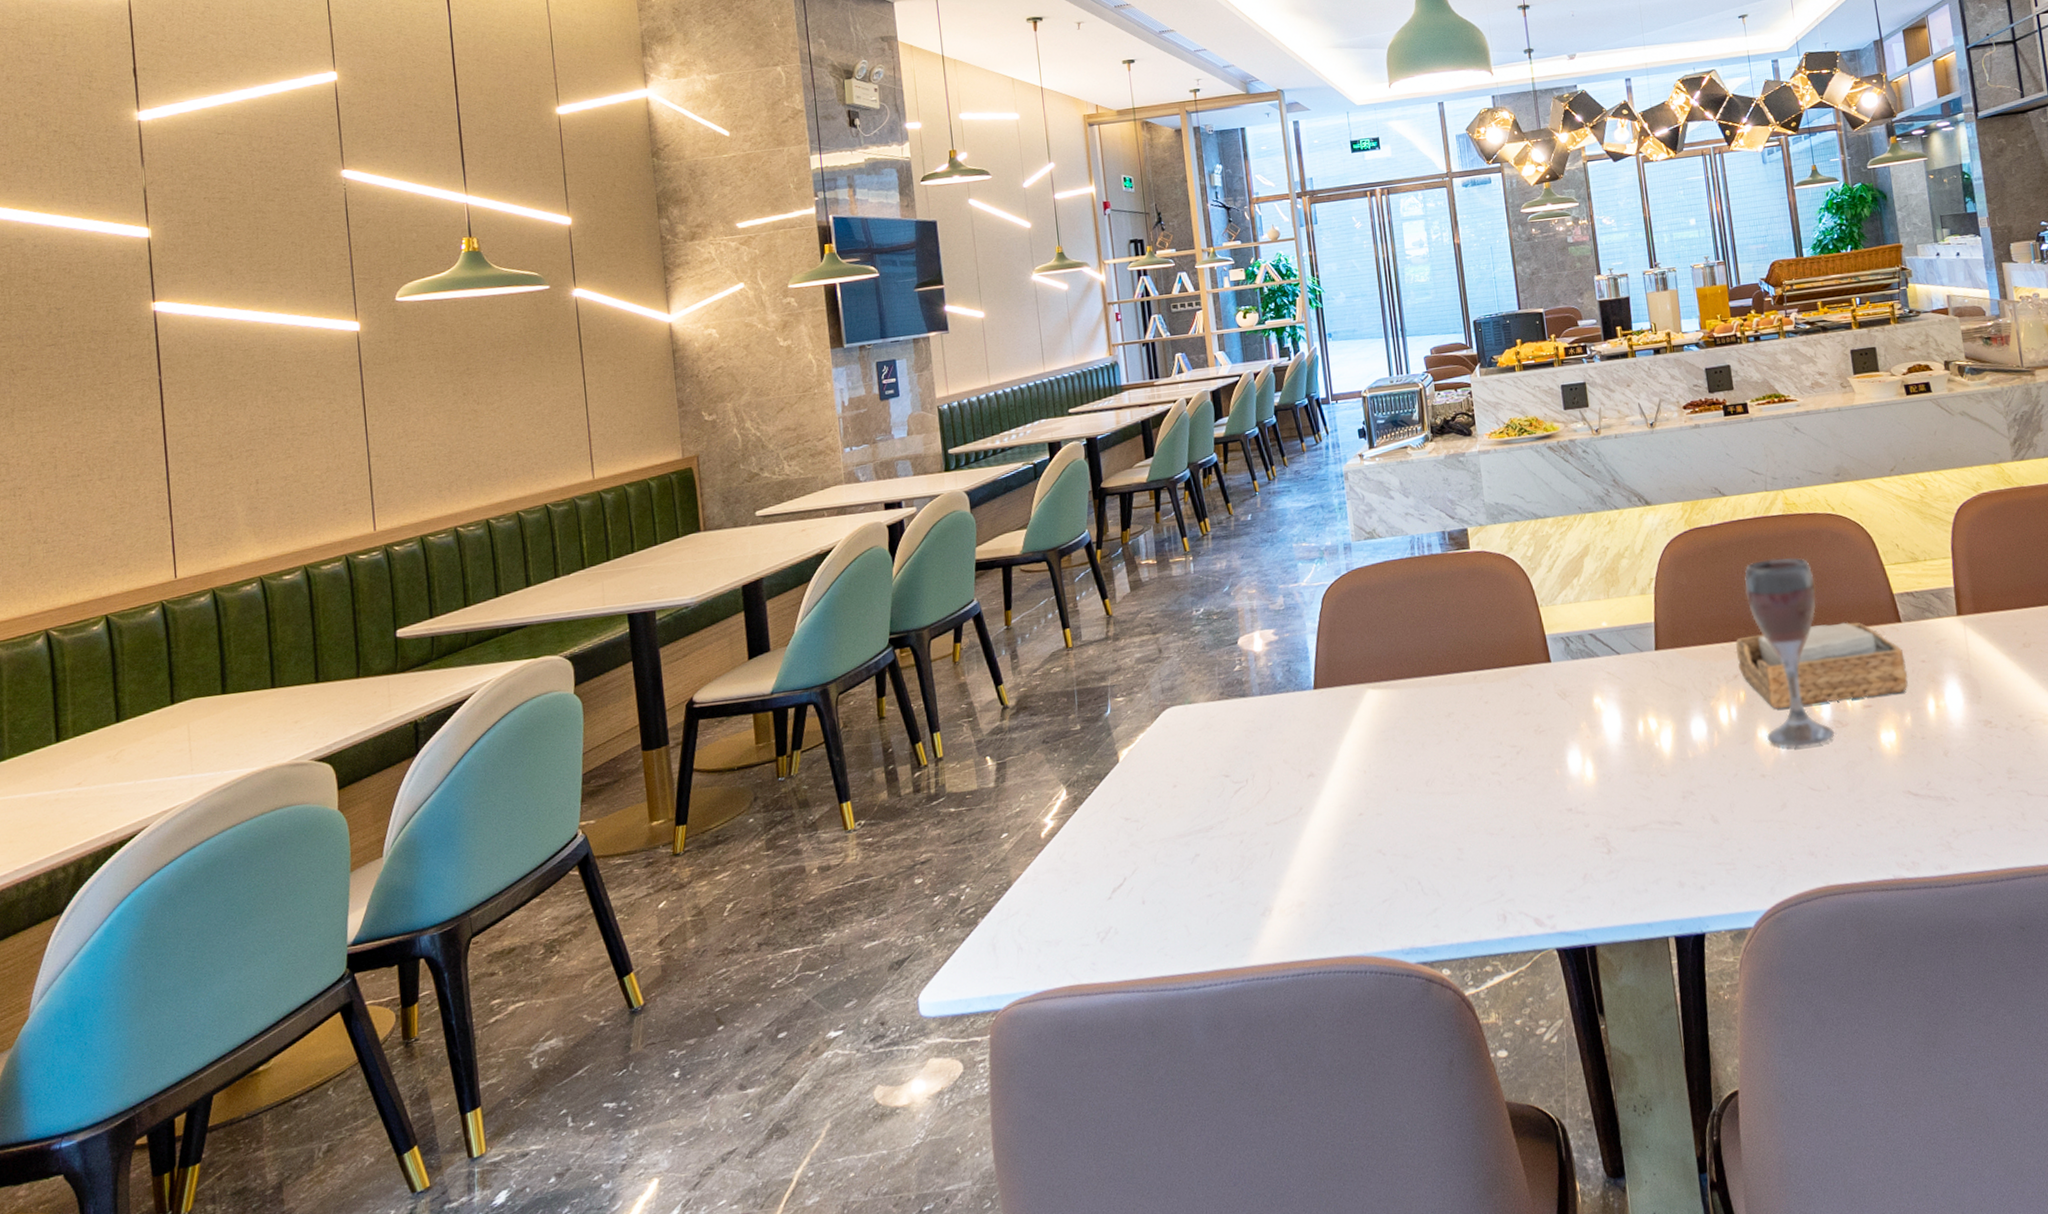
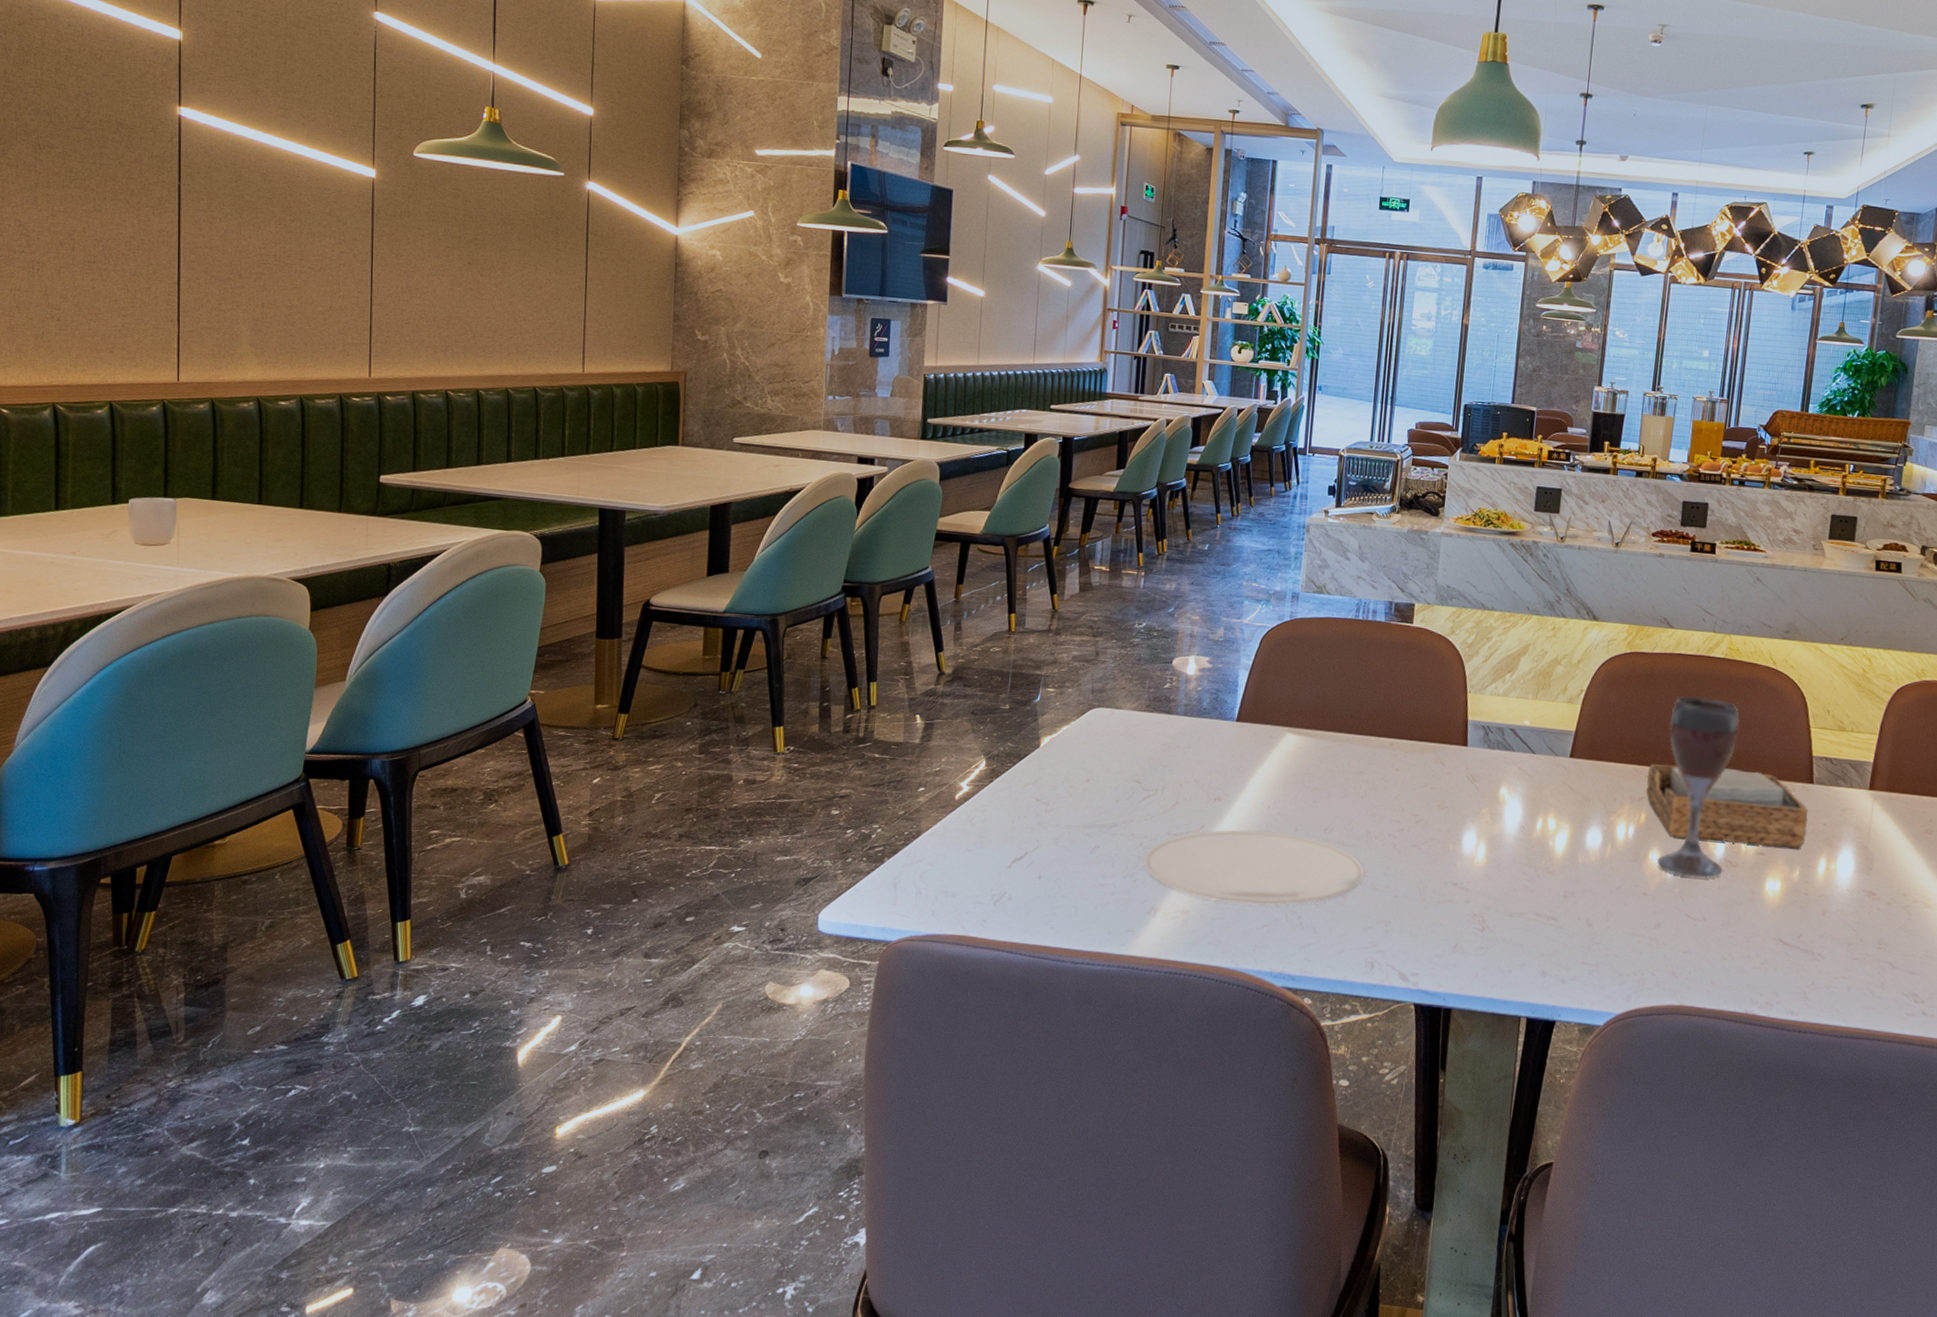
cup: none [133,701,187,760] -> present [127,497,177,547]
plate: none [1246,794,1477,886] -> present [1143,829,1365,906]

